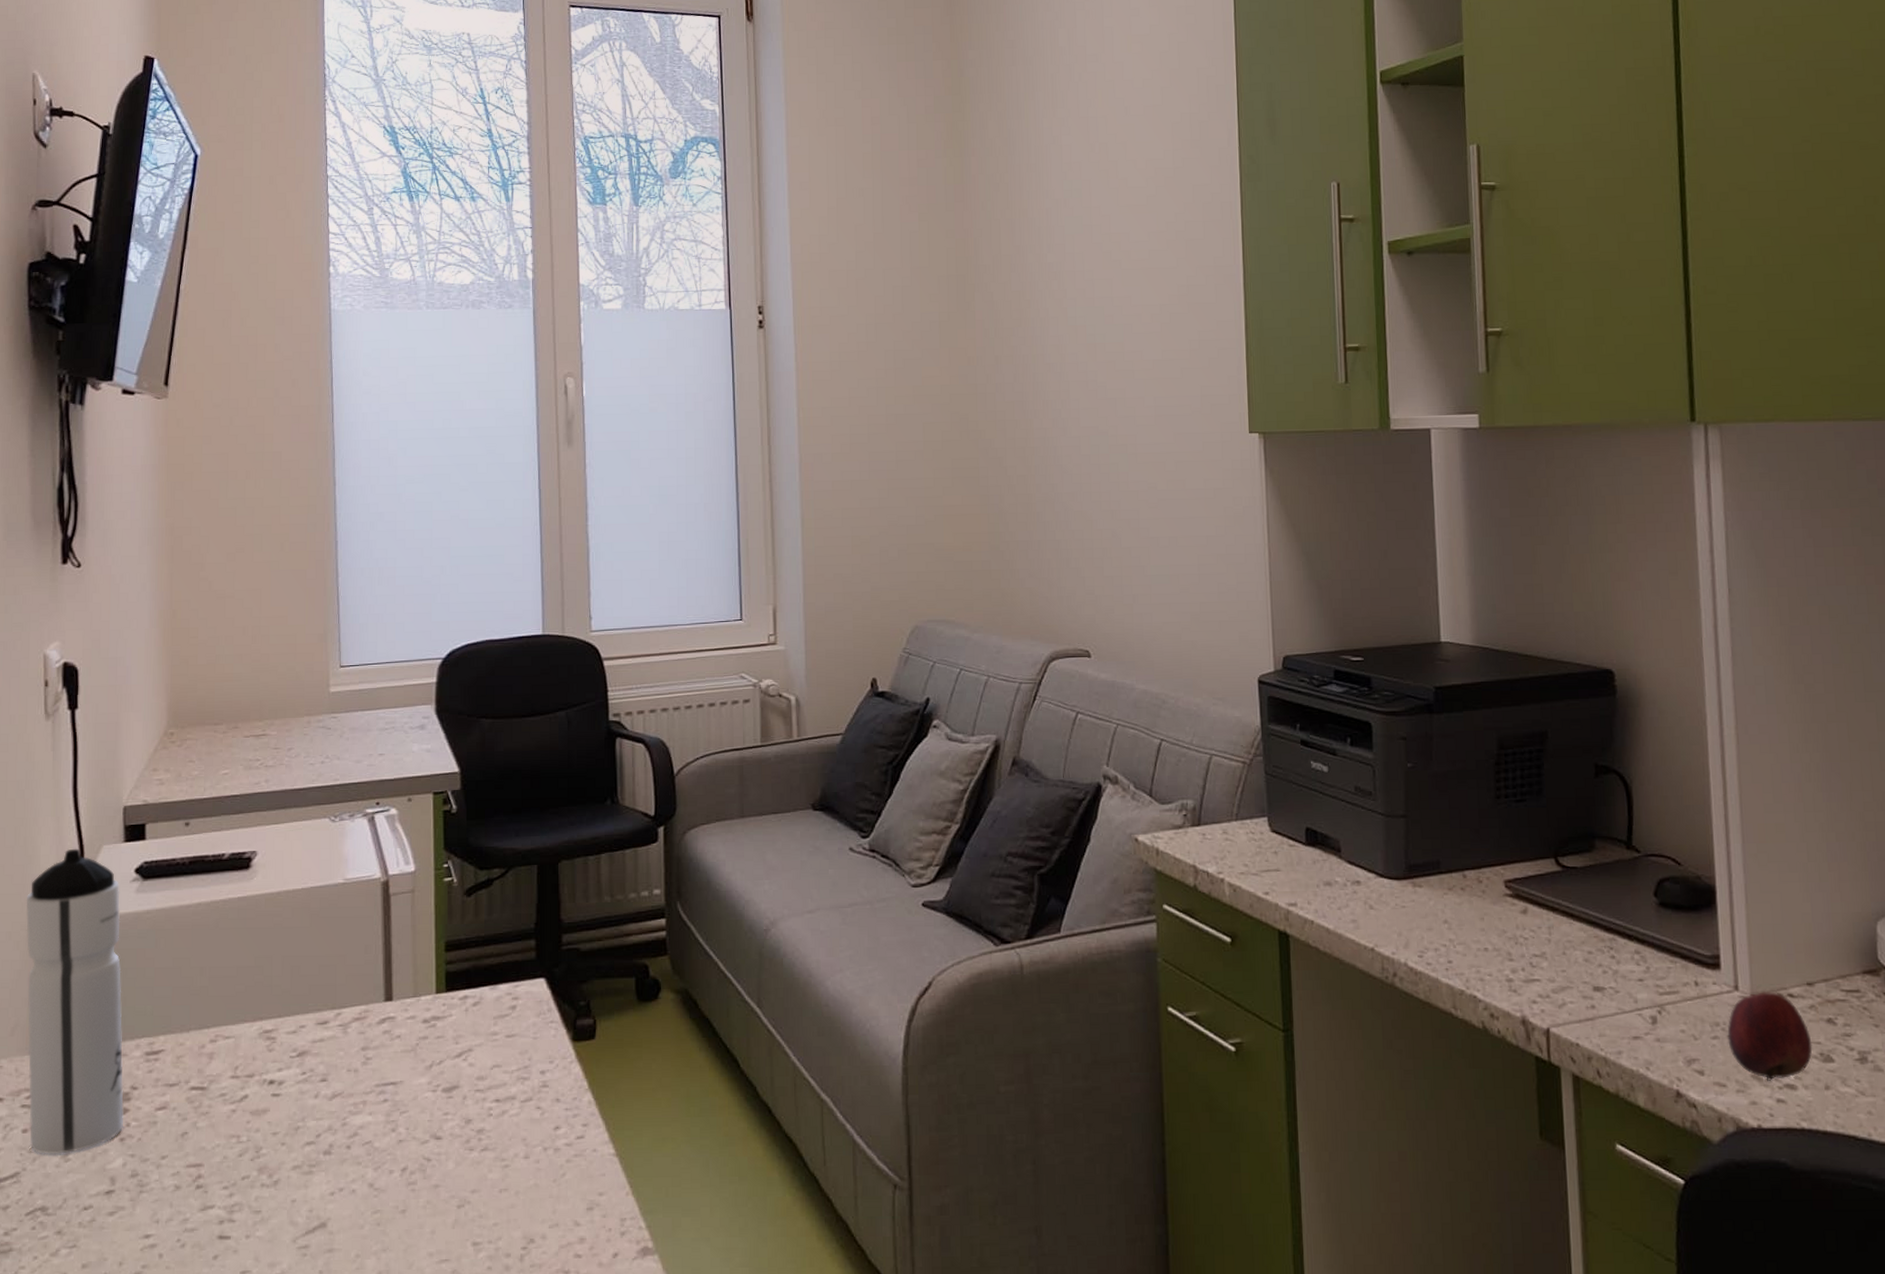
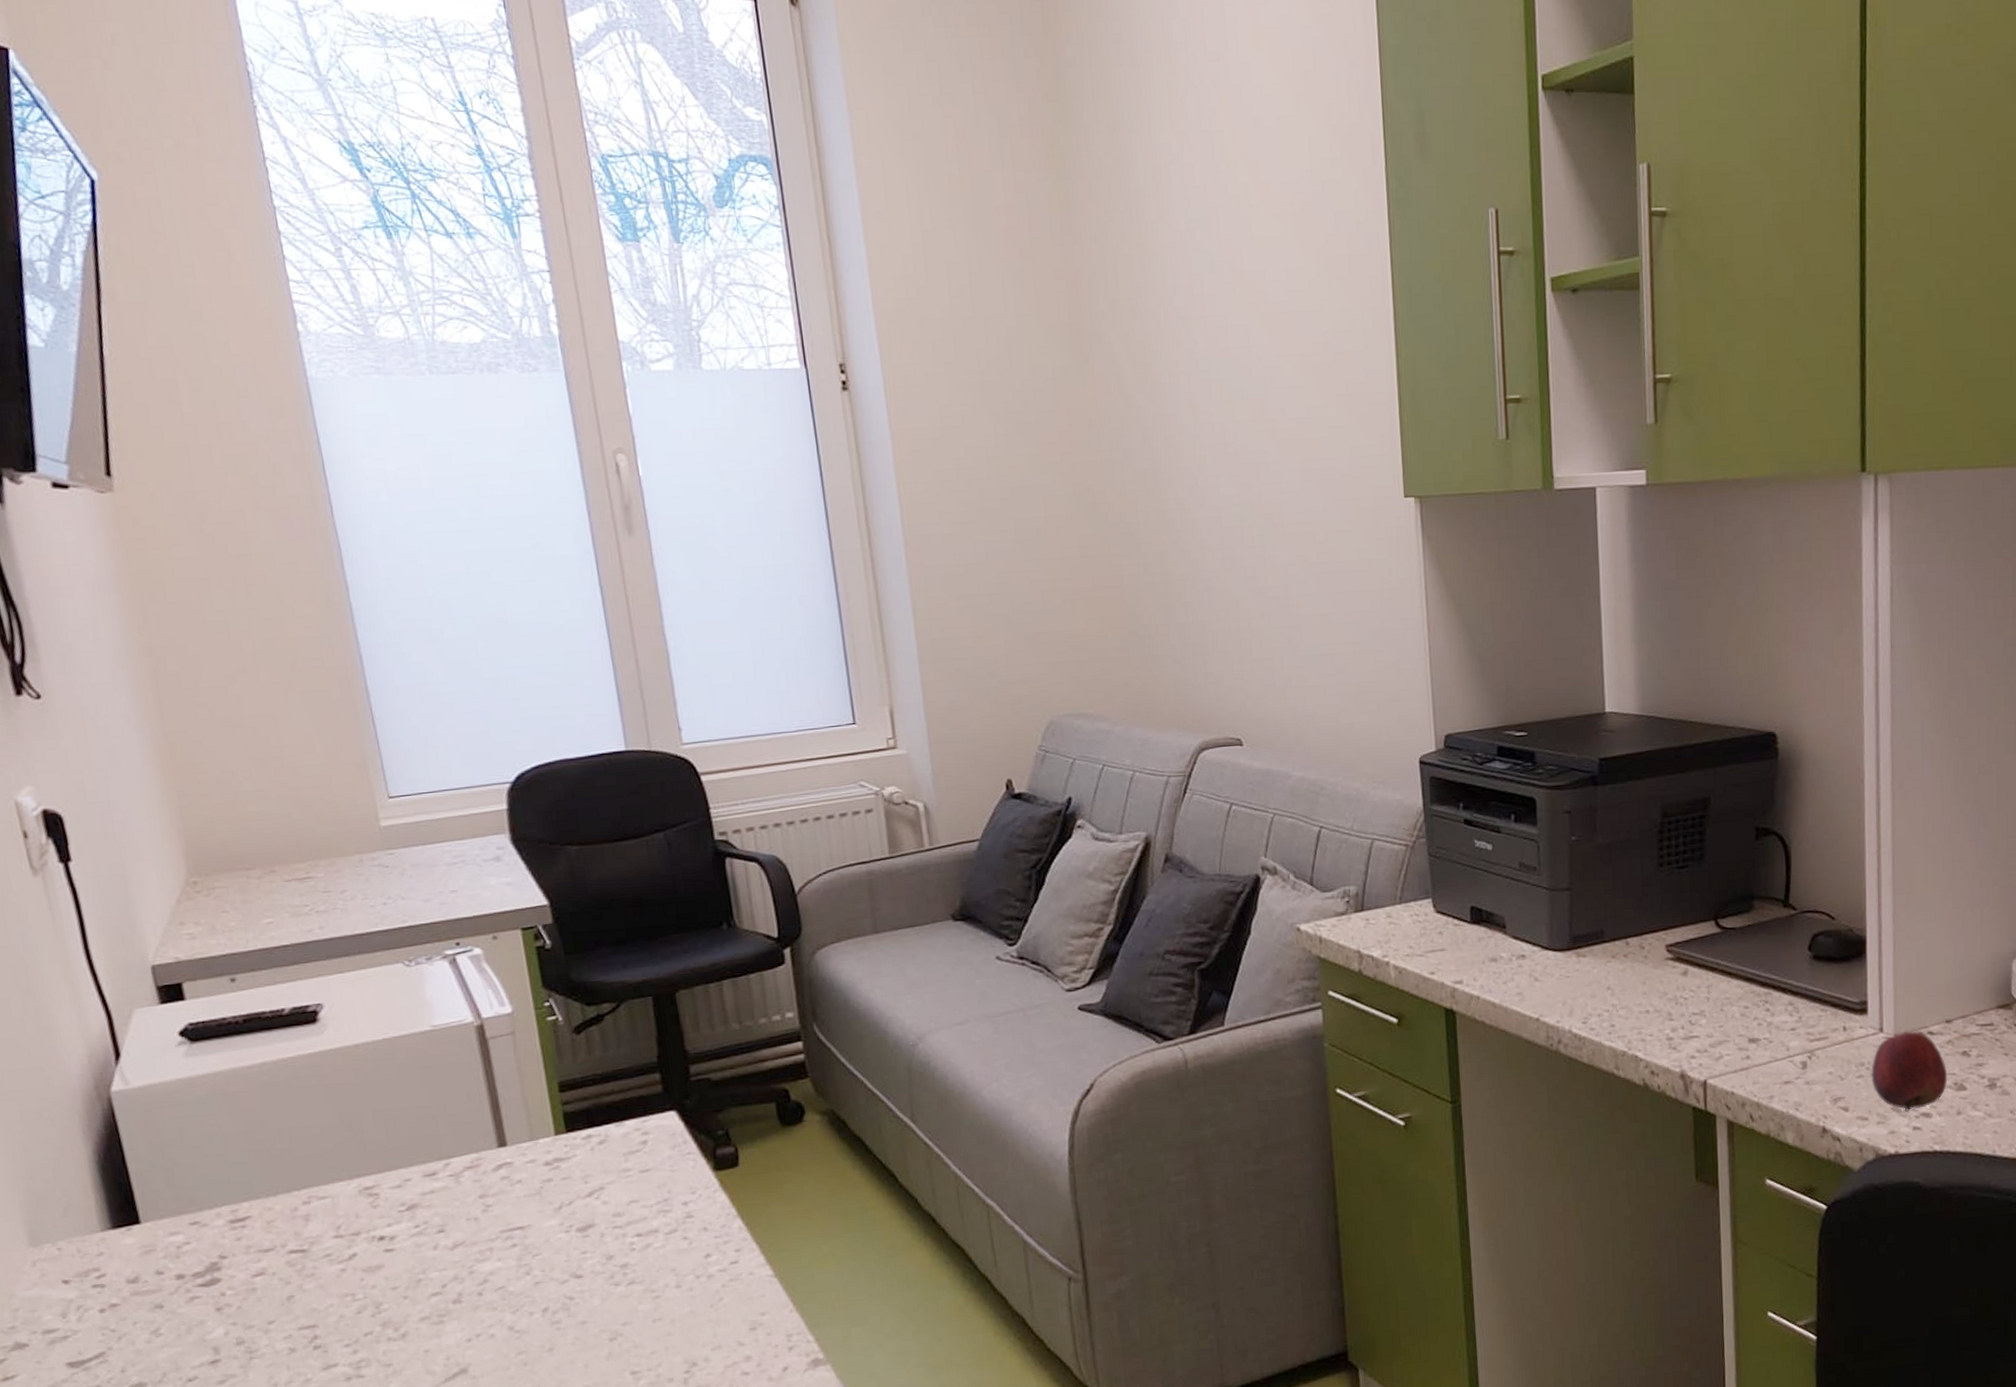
water bottle: present [26,848,124,1155] -> none [52,1014,219,1332]

